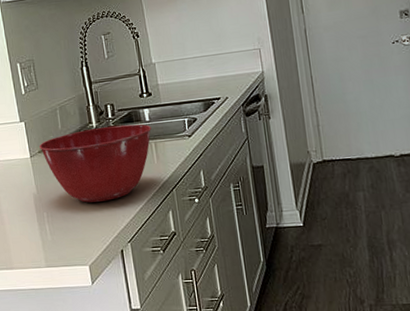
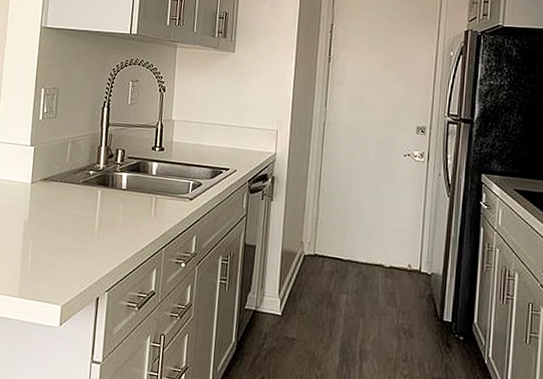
mixing bowl: present [39,124,151,203] -> none [42,168,156,245]

